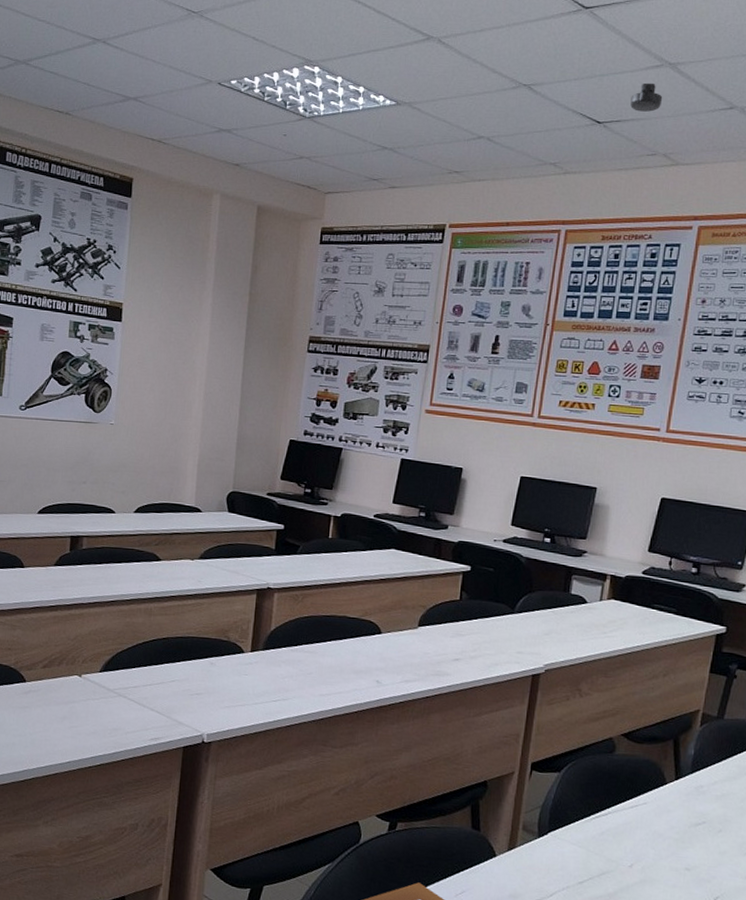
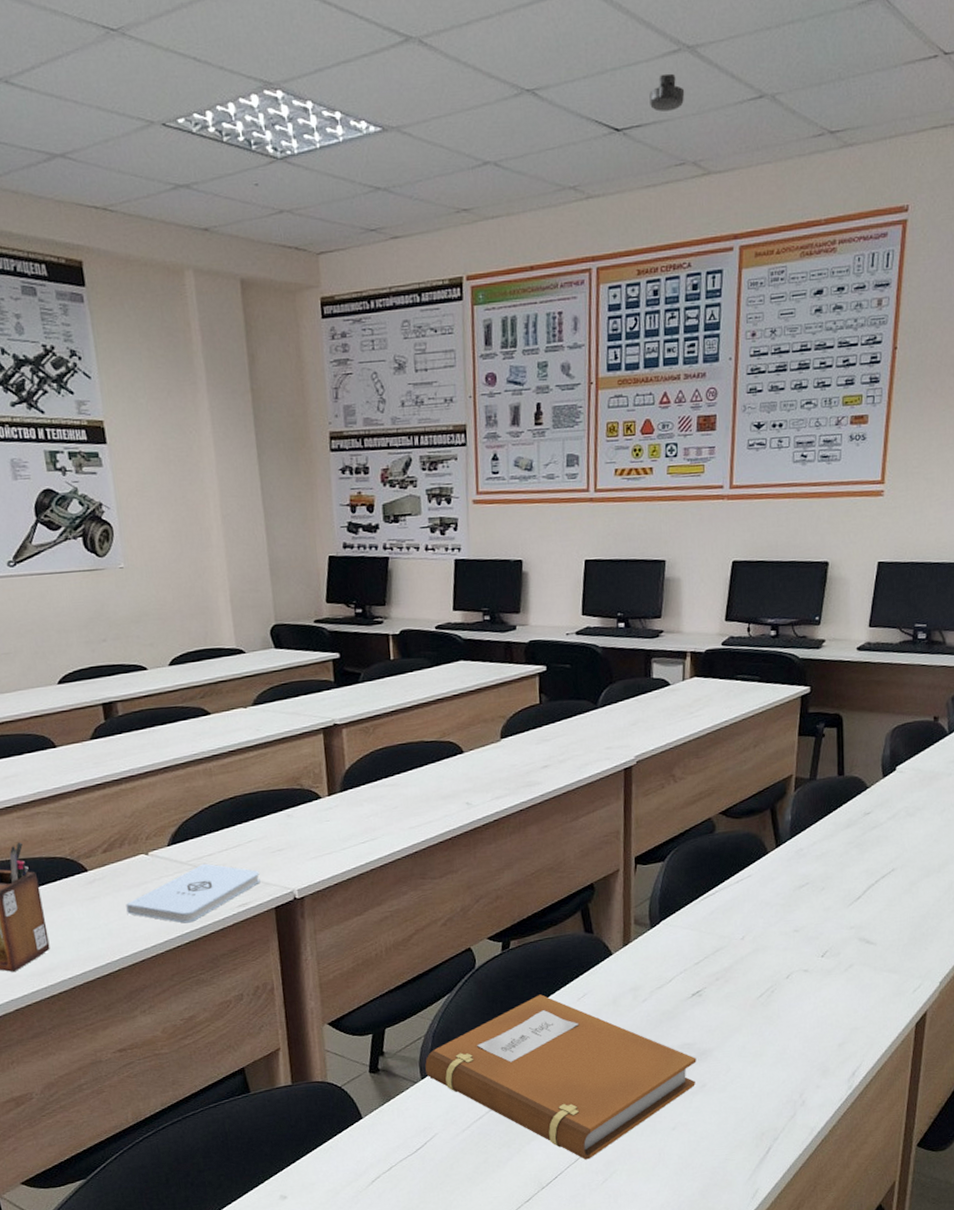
notepad: none [51,693,176,747] -> present [126,863,261,924]

